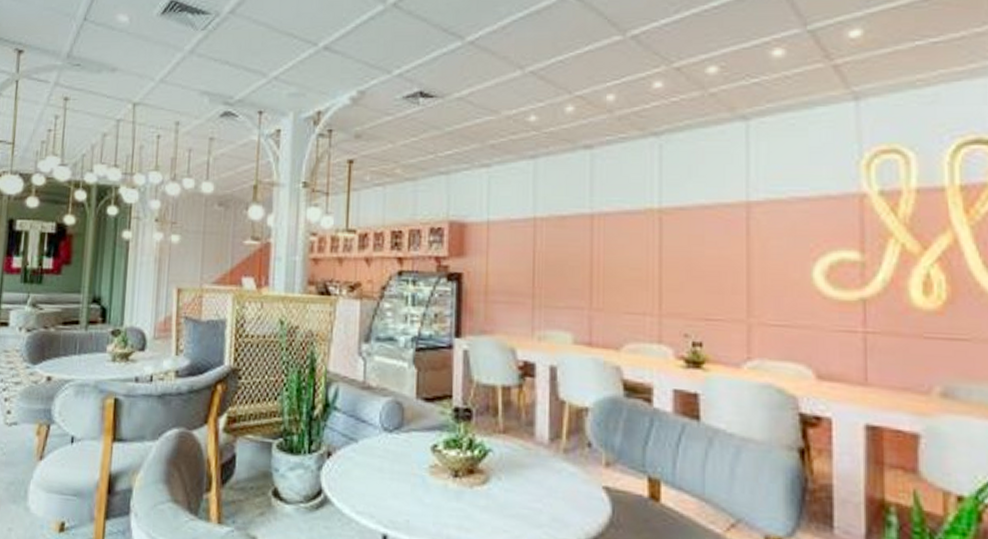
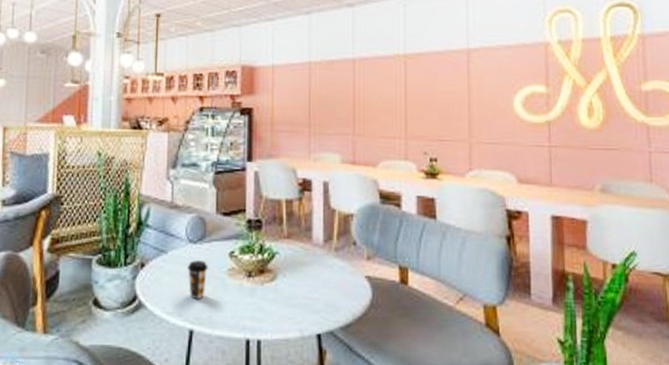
coffee cup: none [381,452,406,499] -> present [187,260,208,300]

